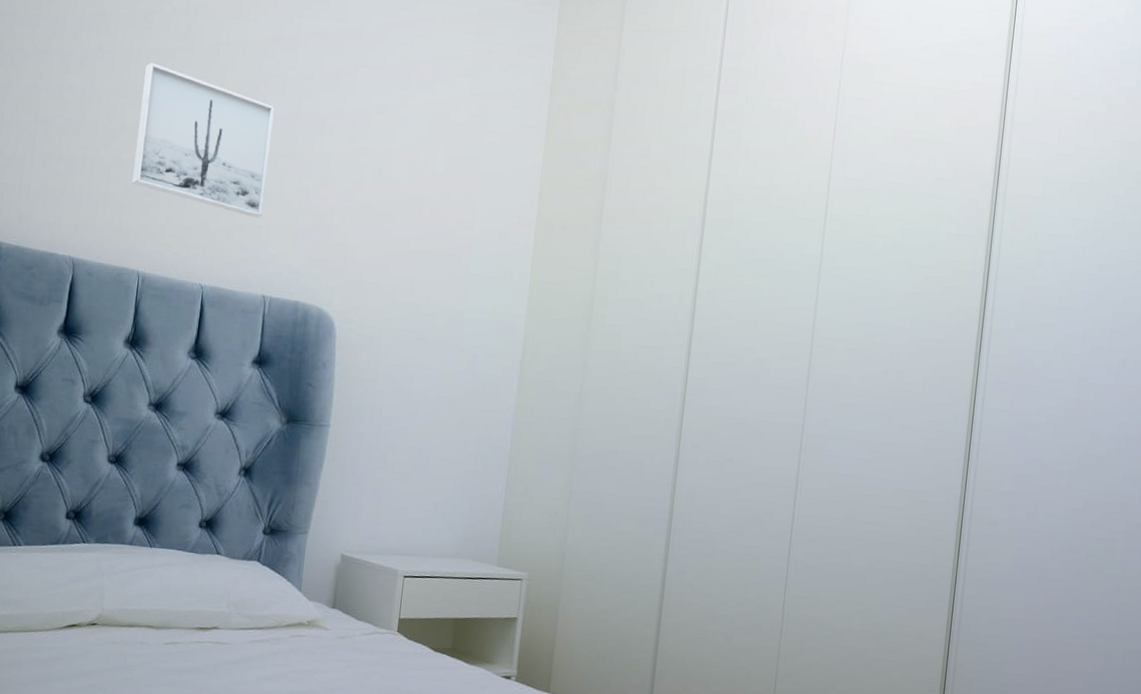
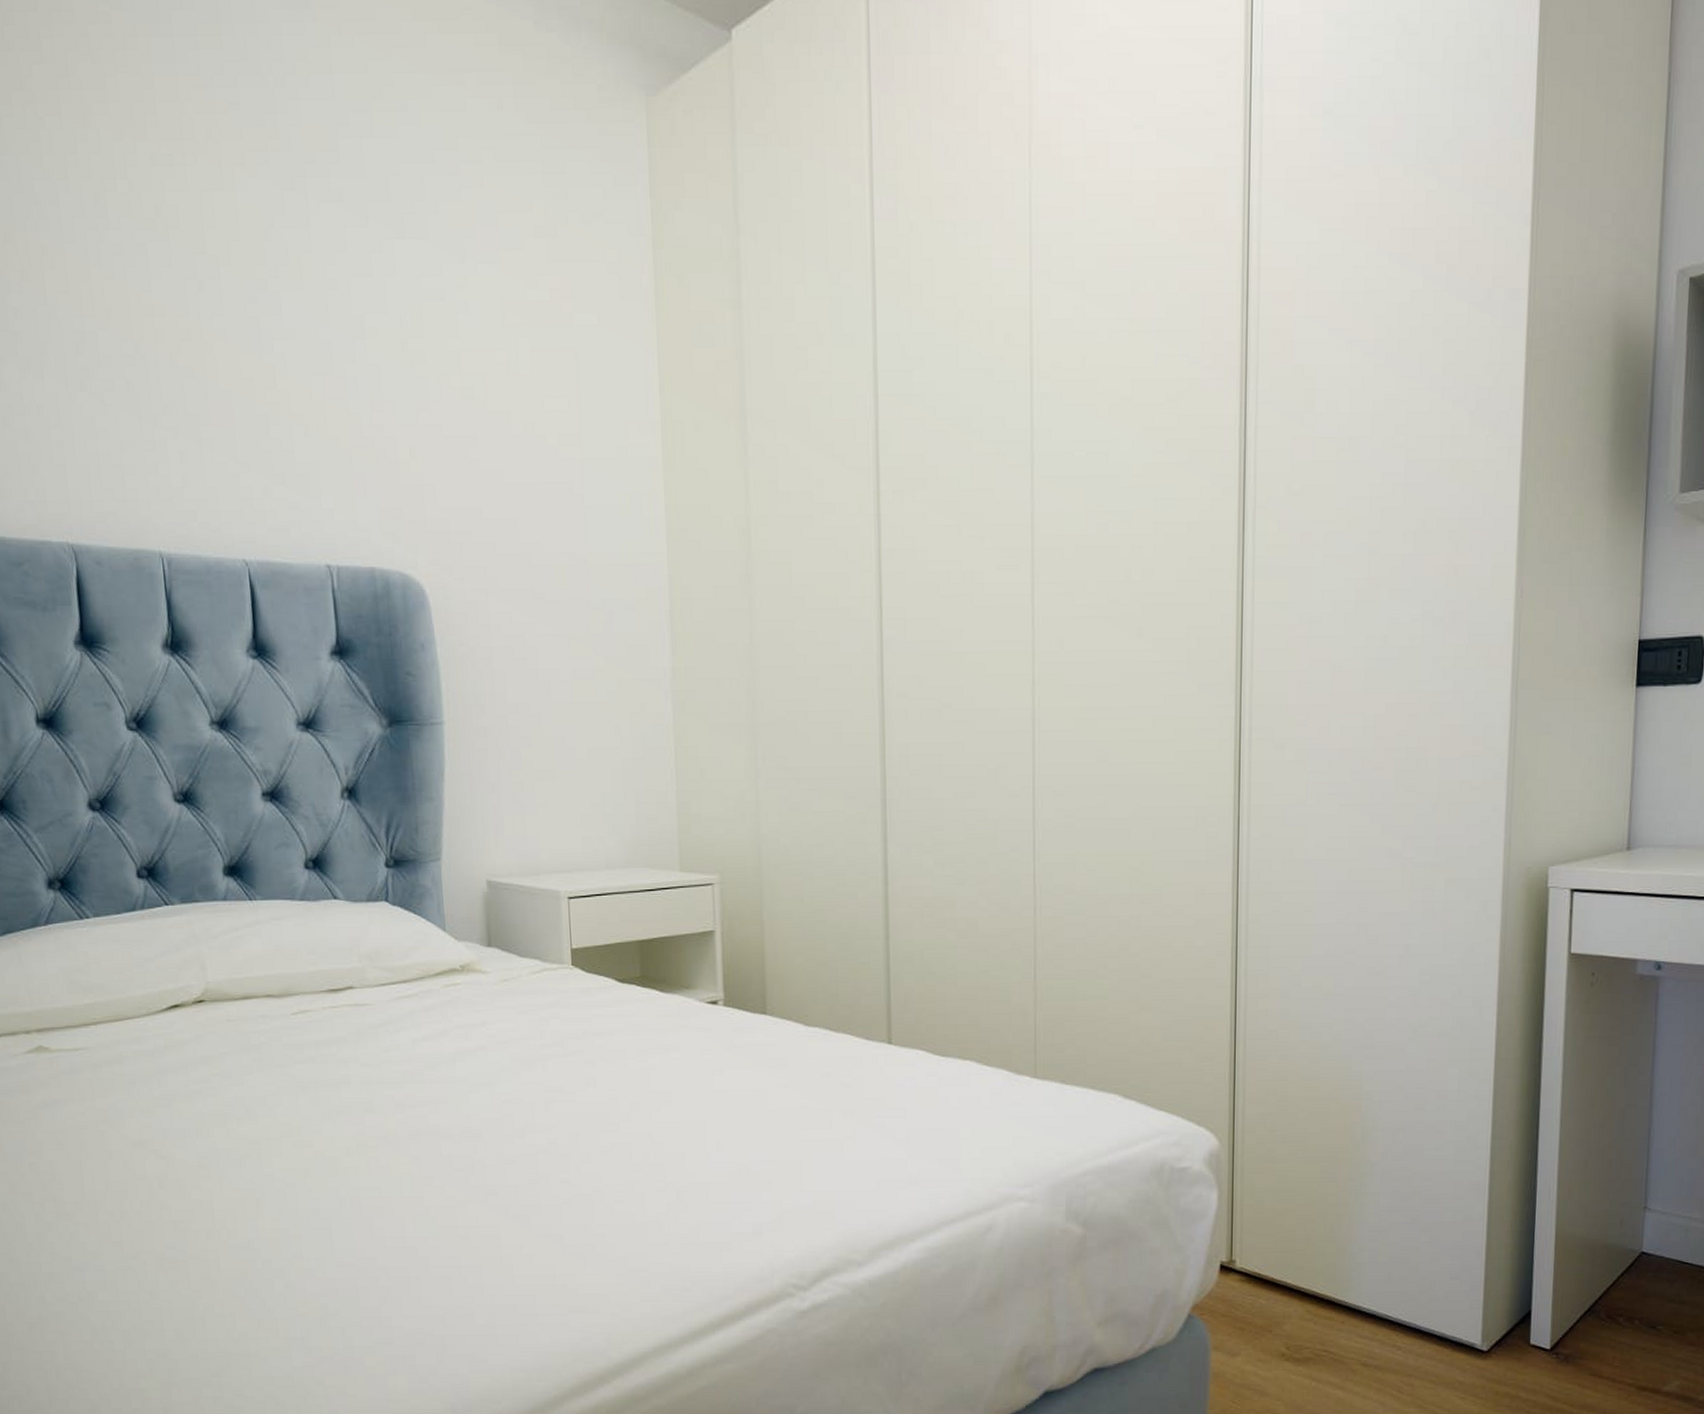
wall art: present [132,62,275,218] -> none [111,263,305,463]

